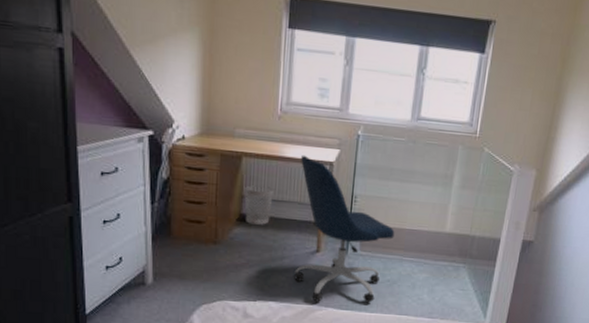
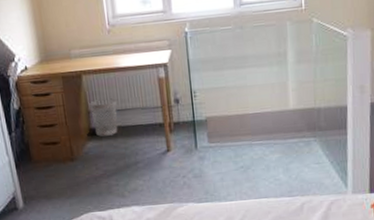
office chair: present [294,154,395,303] -> none [136,61,240,199]

